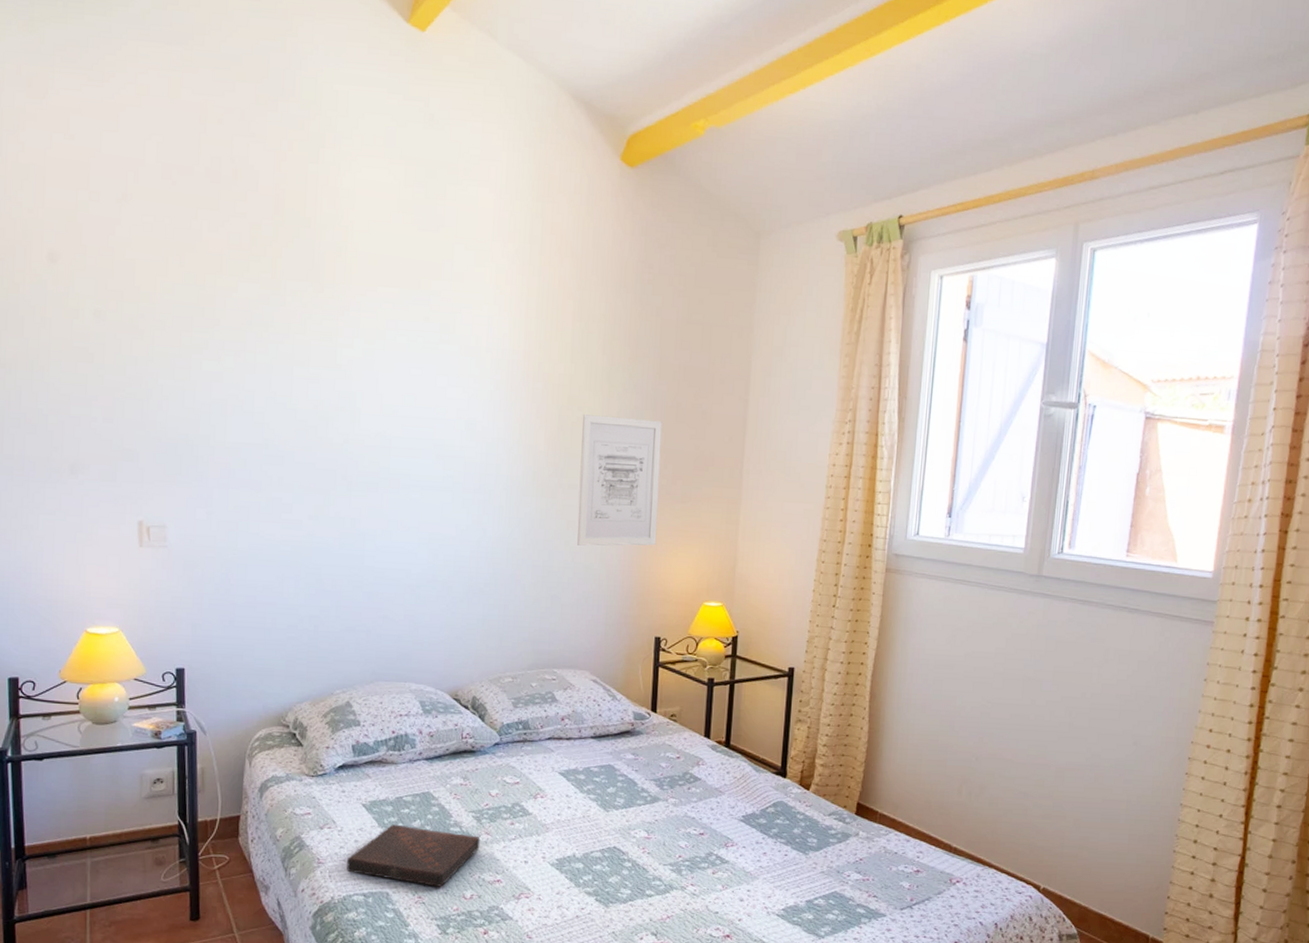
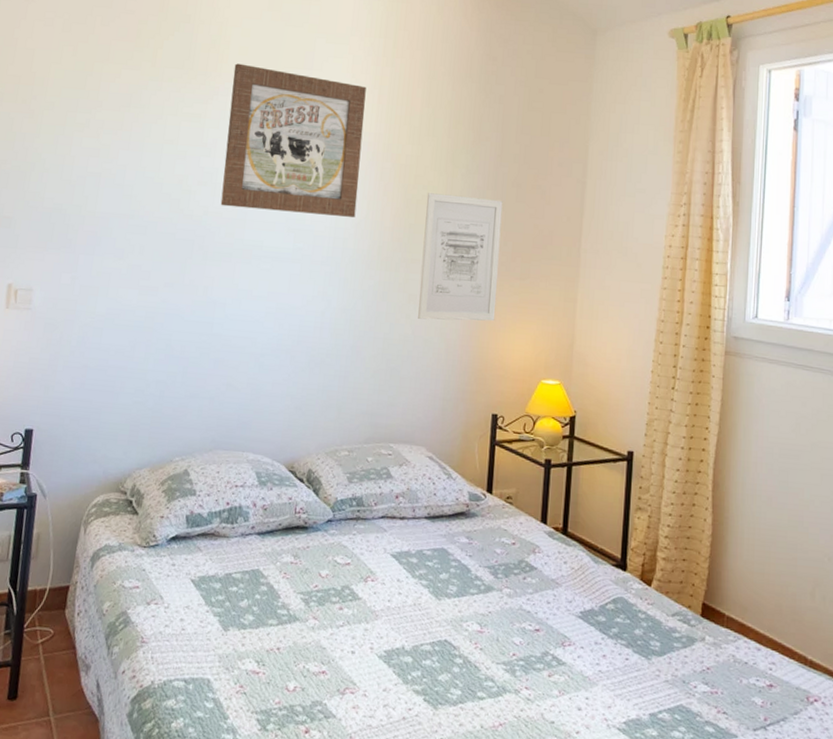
book: present [347,824,481,887] -> none [169,603,308,676]
wall art: none [361,274,512,442] -> present [220,63,366,217]

